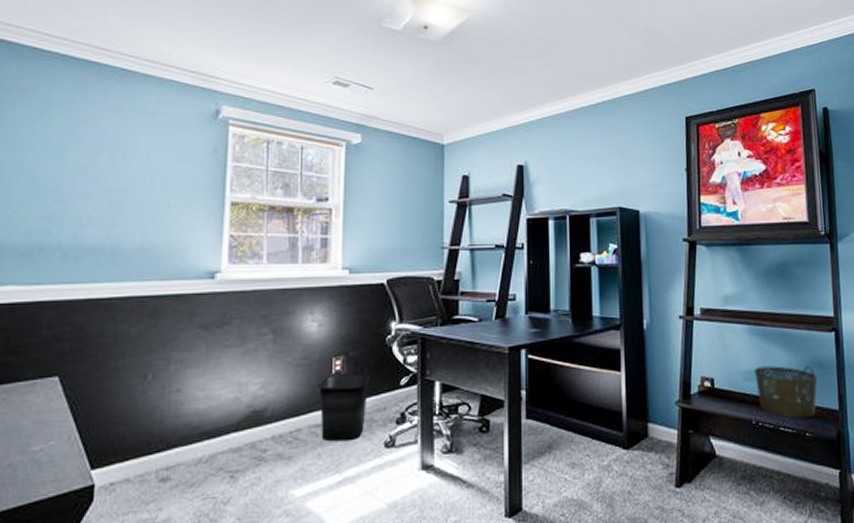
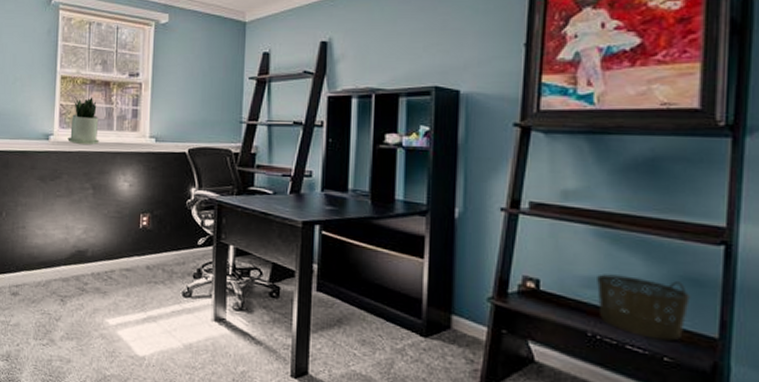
planter: none [239,226,281,283] -> present [67,97,99,146]
waste bin: present [317,375,371,441] -> none [127,229,173,286]

